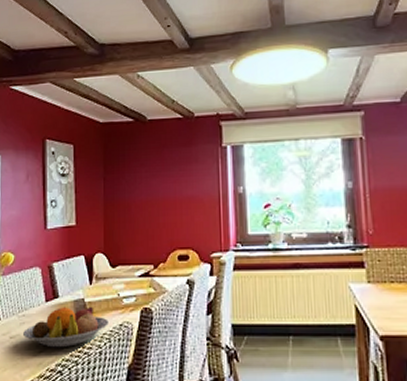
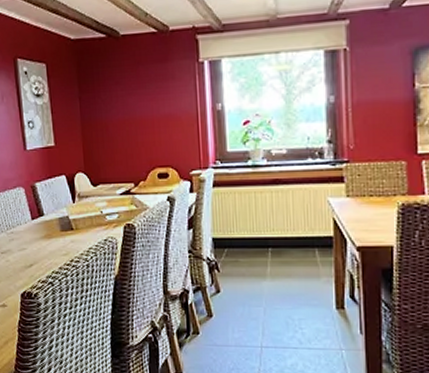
fruit bowl: present [23,306,108,348] -> none [13,223,94,262]

